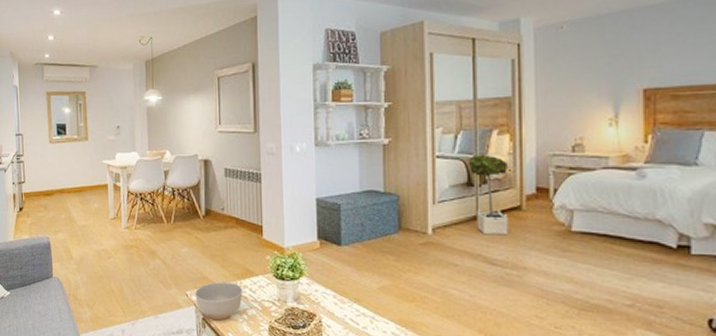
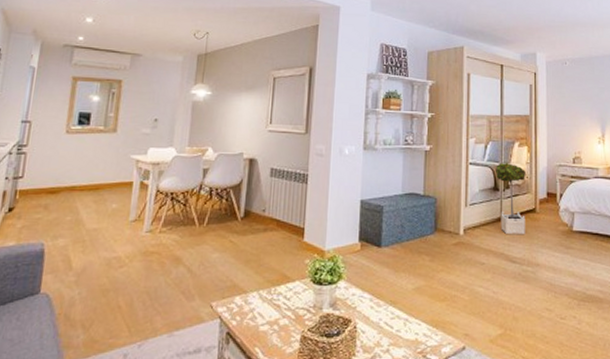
bowl: present [195,282,243,321] -> none [221,290,277,334]

